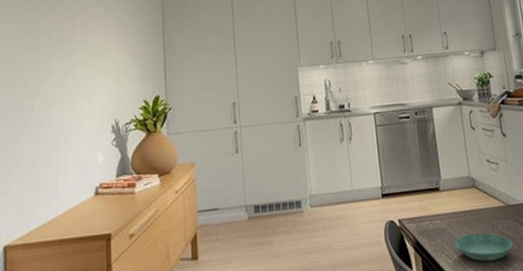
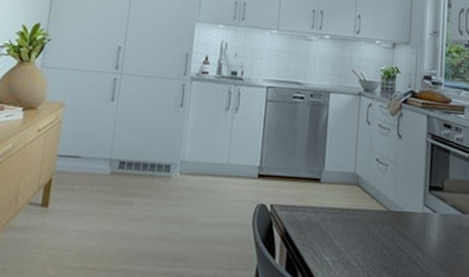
saucer: present [454,232,513,262] -> none [324,233,386,267]

